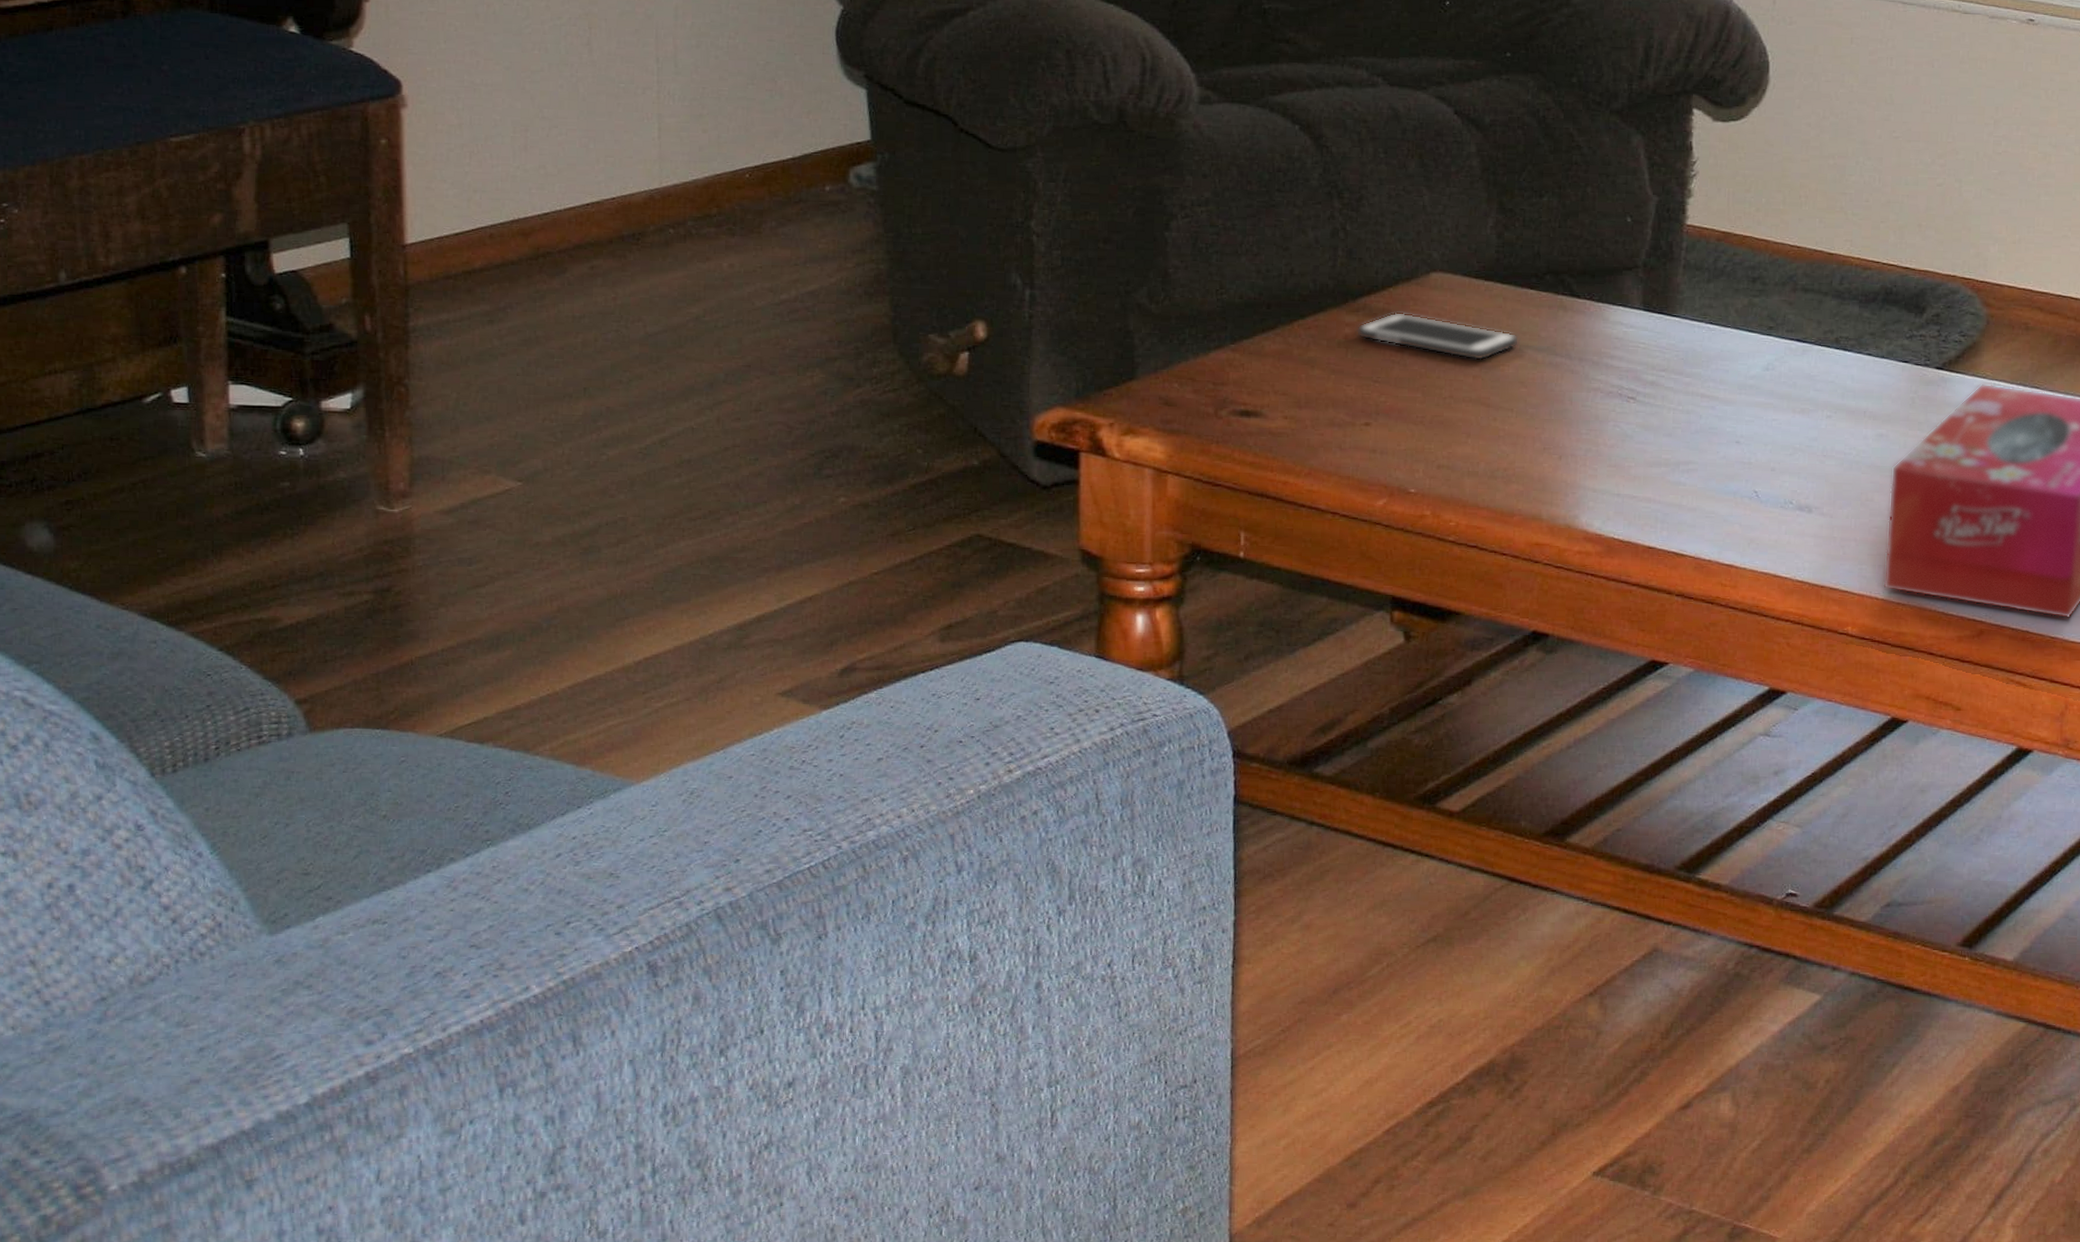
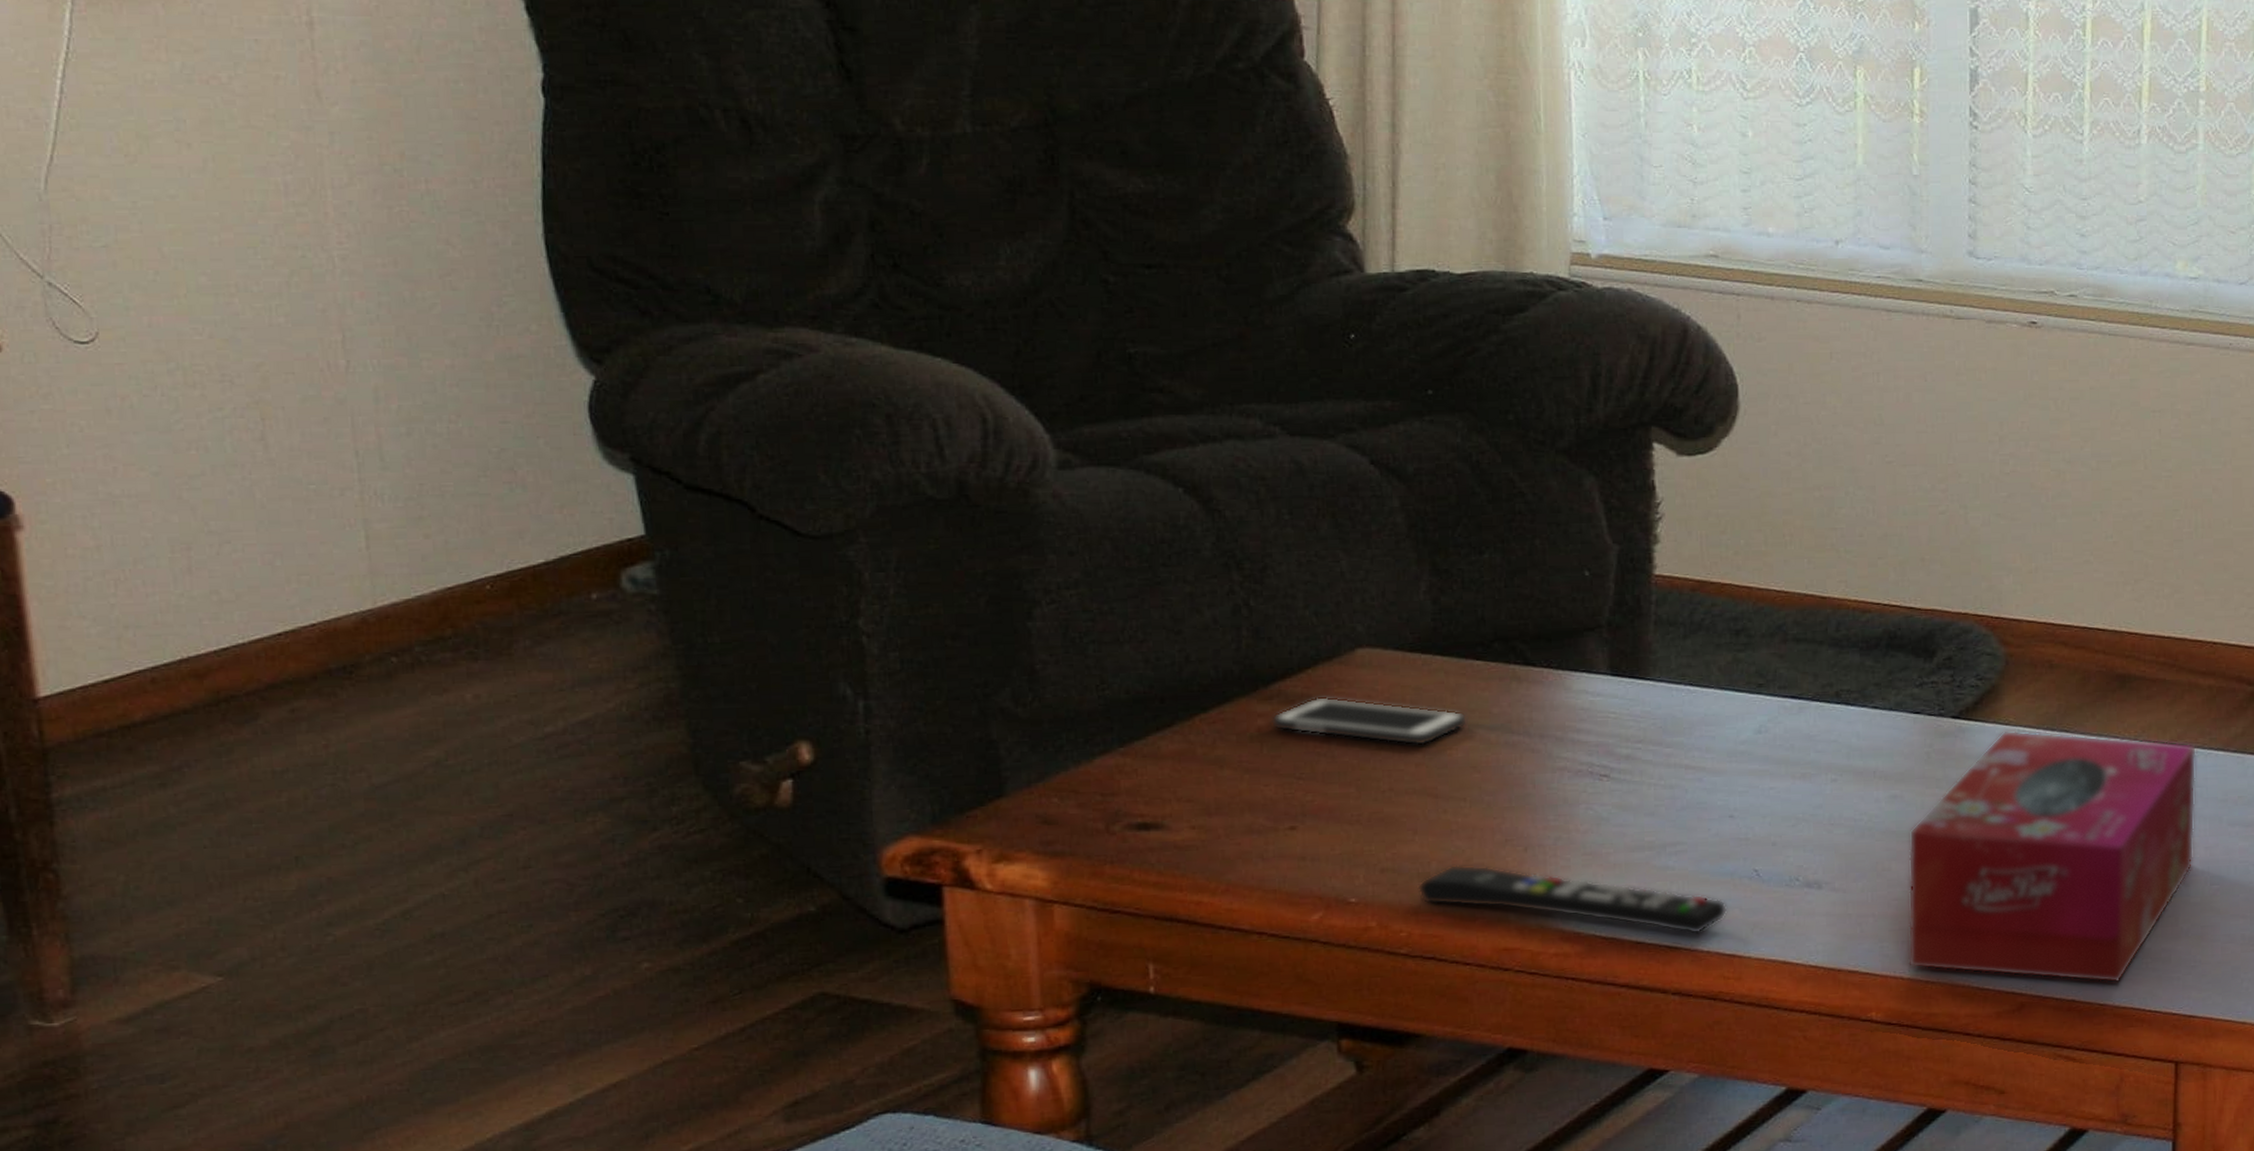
remote control: none [1467,466,1729,545] -> present [1417,864,1728,935]

